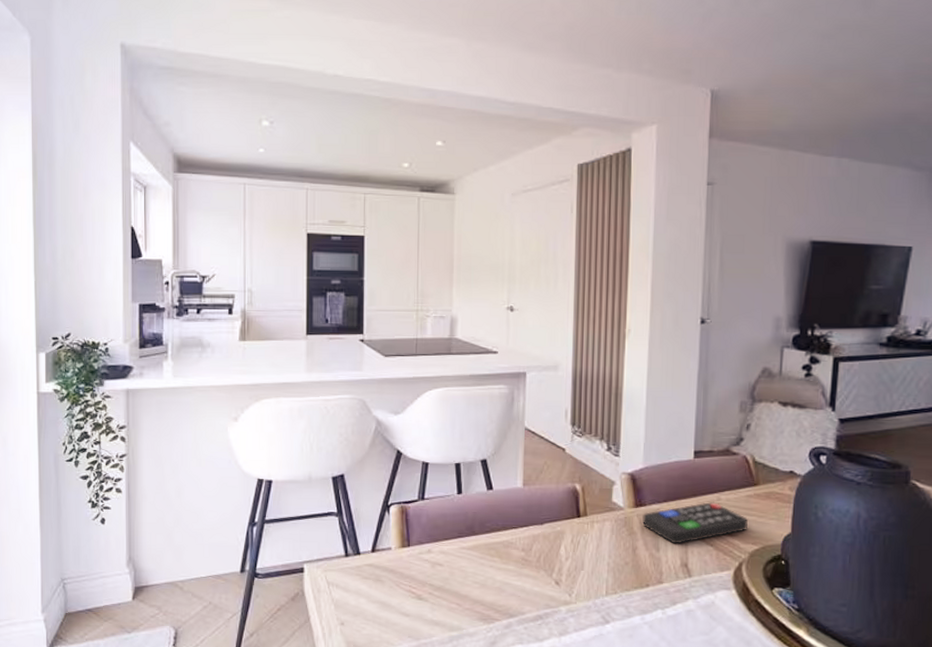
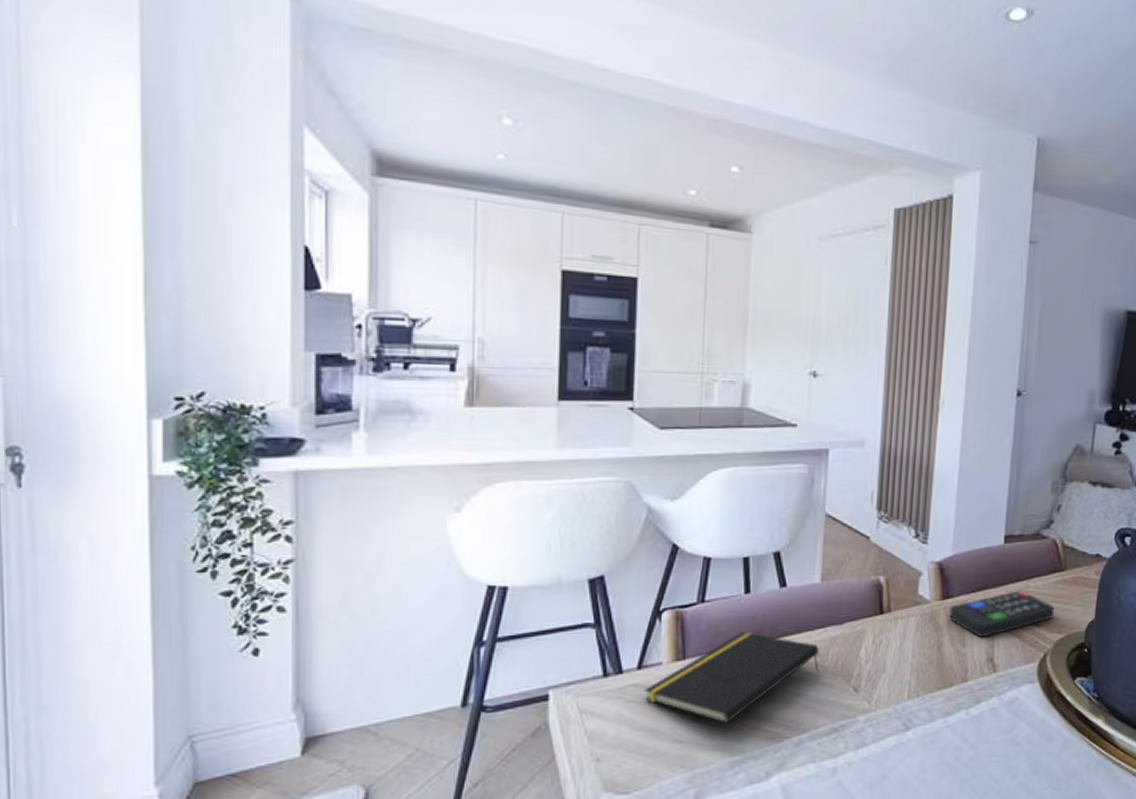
notepad: none [377,526,524,604] -> present [644,632,819,725]

